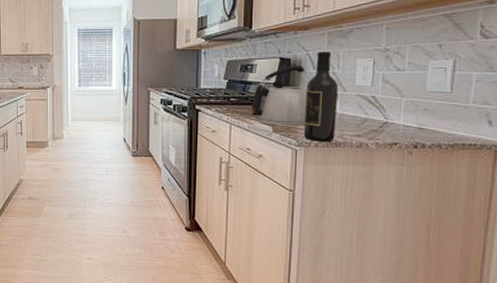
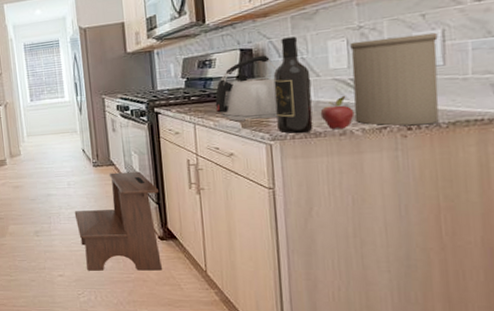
step stool: none [109,163,190,260] -> present [74,171,162,271]
fruit: none [342,111,372,142] -> present [320,95,354,130]
canister: none [371,62,449,145] -> present [350,32,439,126]

